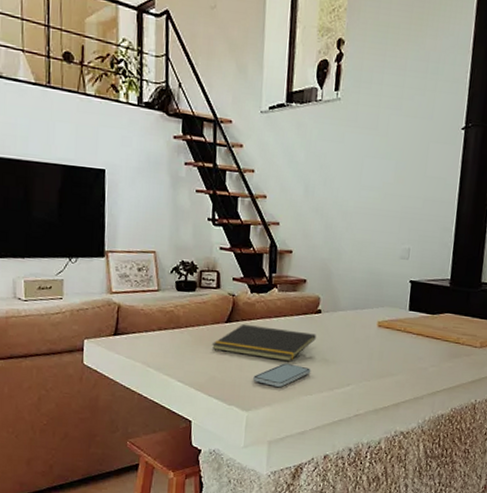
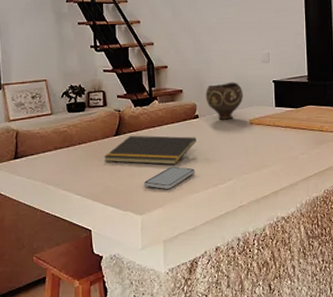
bowl: none [331,276,375,319] -> present [205,82,243,120]

